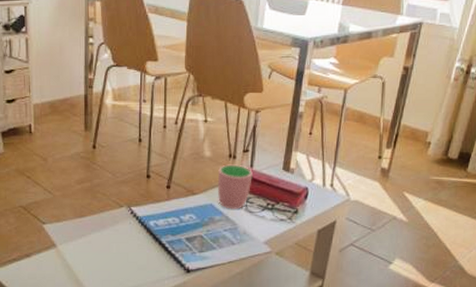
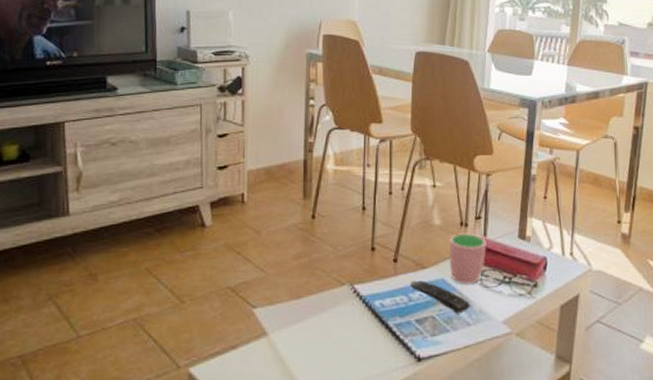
remote control: none [182,205,235,234] -> present [410,280,470,314]

